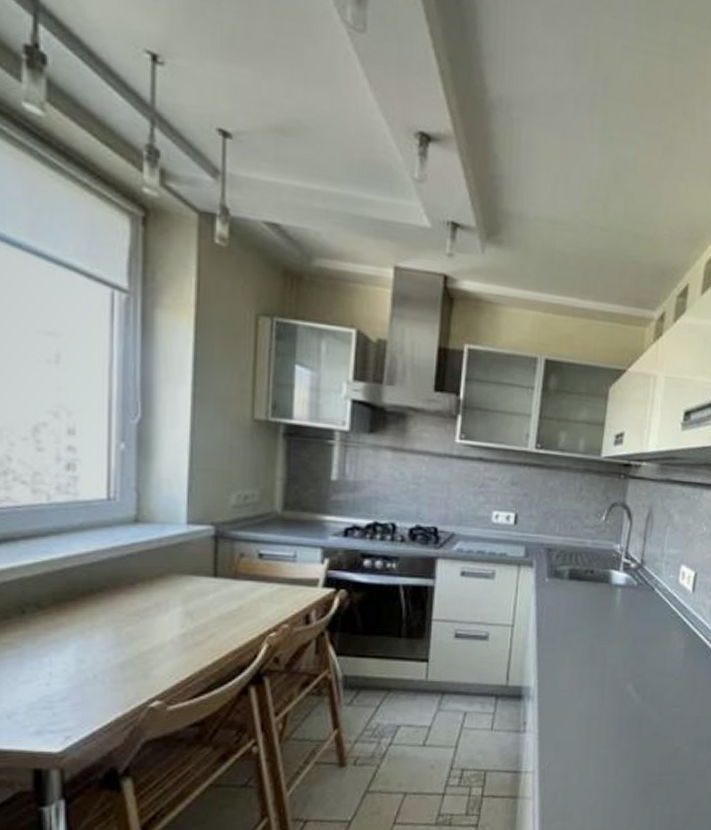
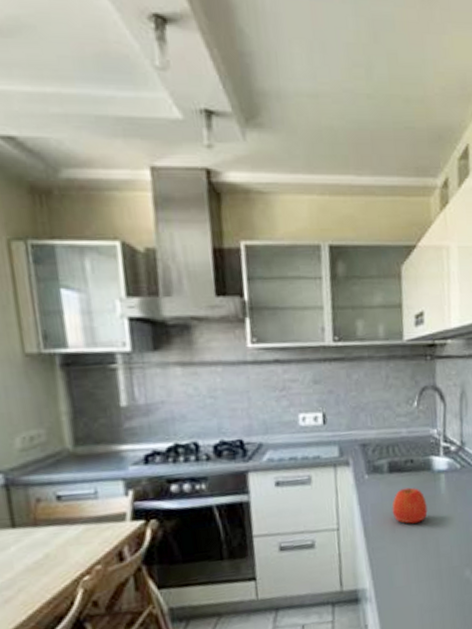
apple: none [566,596,600,631] -> present [392,487,428,524]

